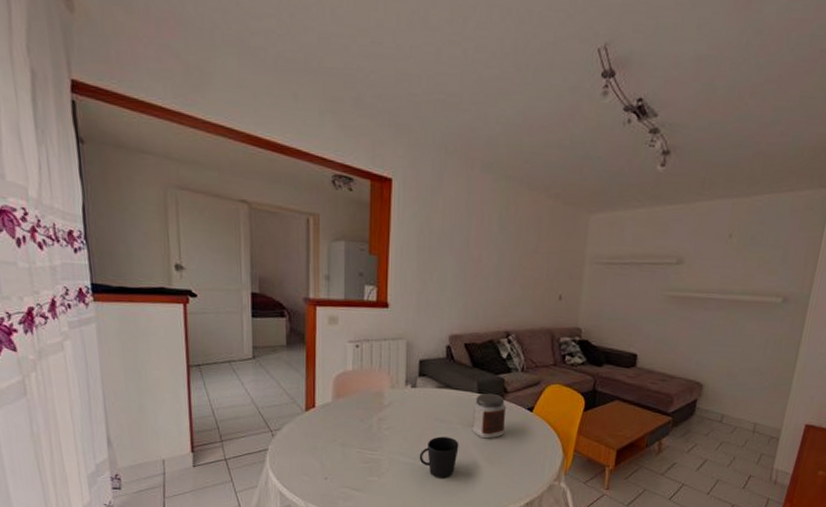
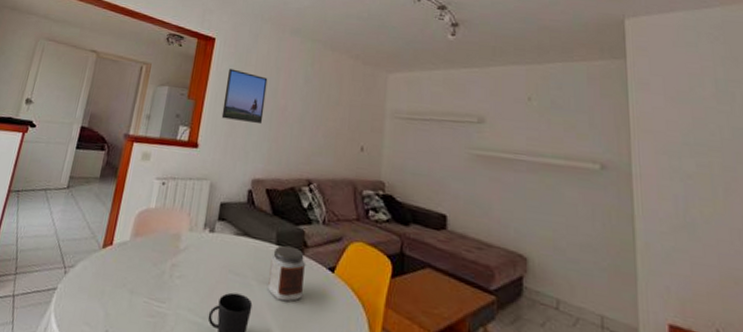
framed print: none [410,216,458,279] -> present [221,68,268,125]

